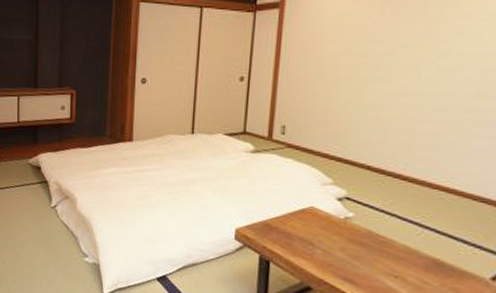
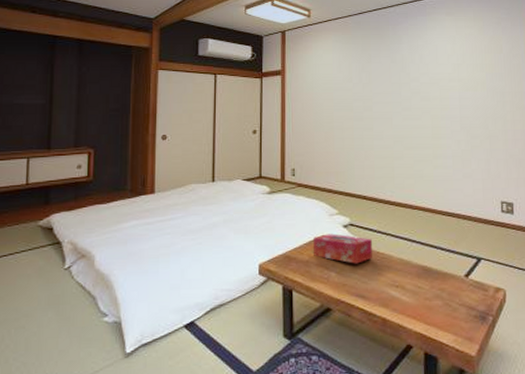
tissue box: none [298,205,373,244] -> present [313,233,373,264]

